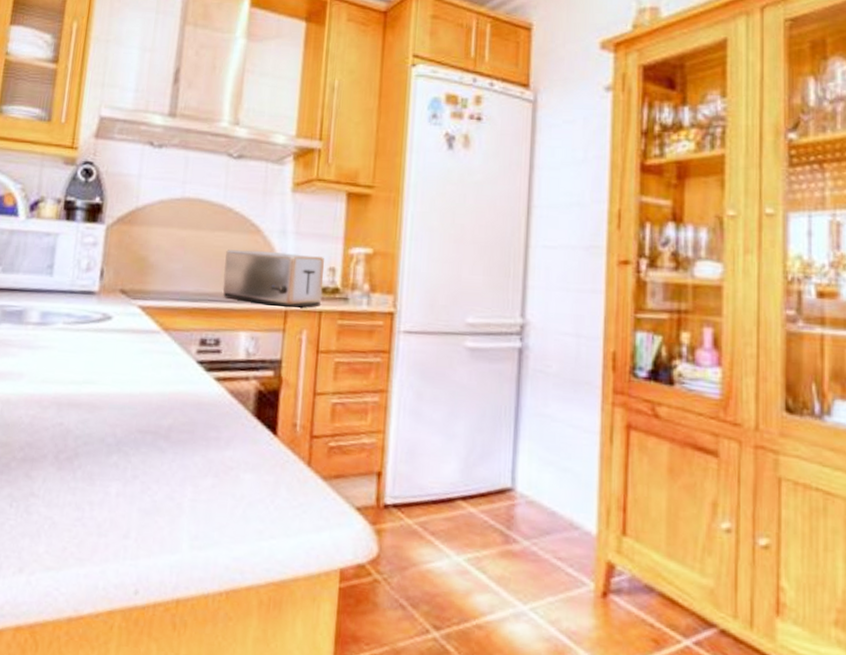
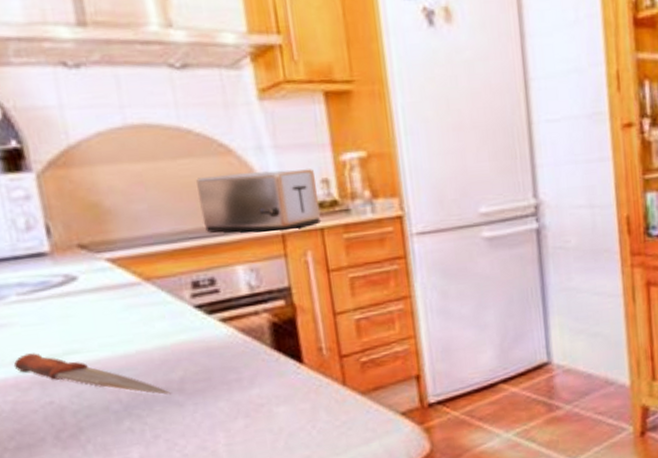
kitchen knife: none [42,376,158,440] -> present [13,353,171,395]

